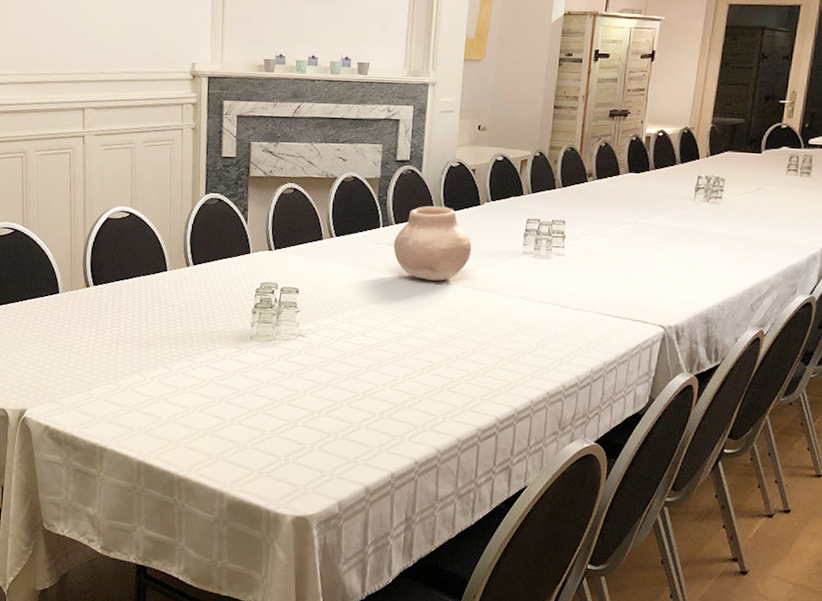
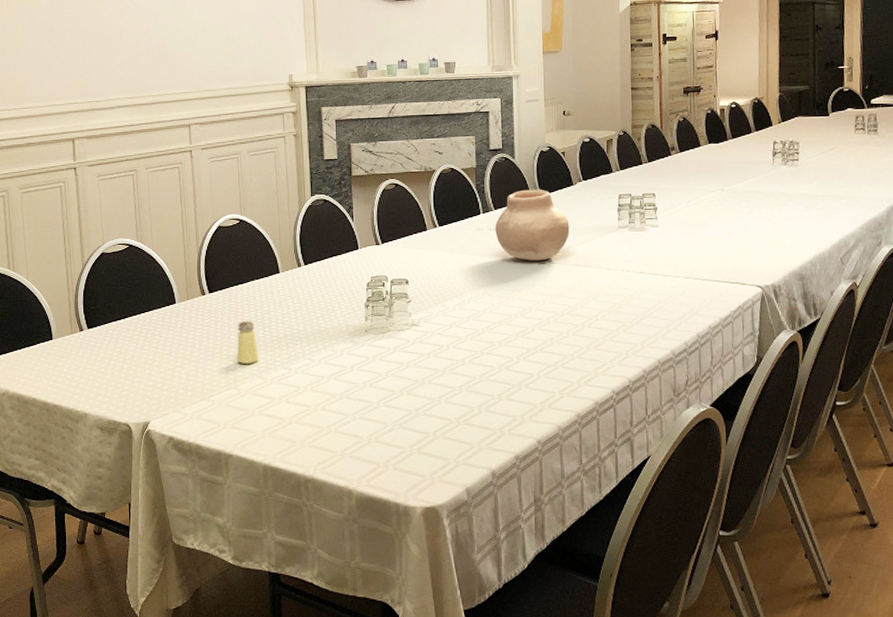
saltshaker: none [118,317,140,361] -> present [237,321,259,364]

